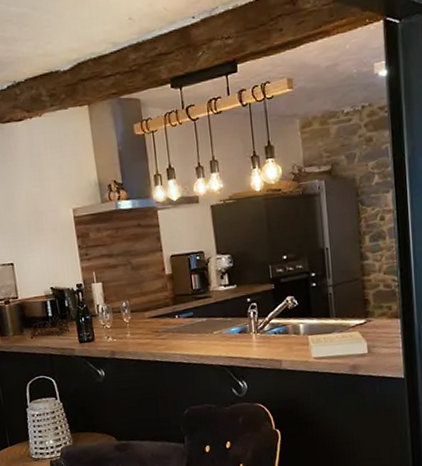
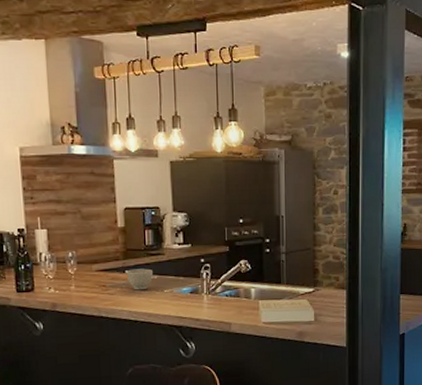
bowl: none [176,312,202,334] -> present [126,268,154,290]

